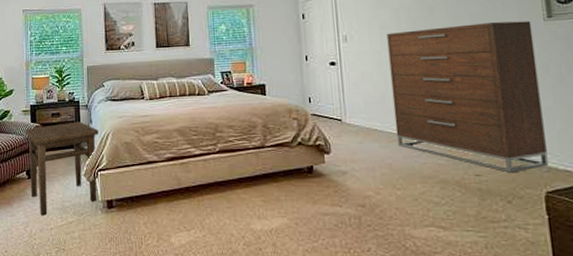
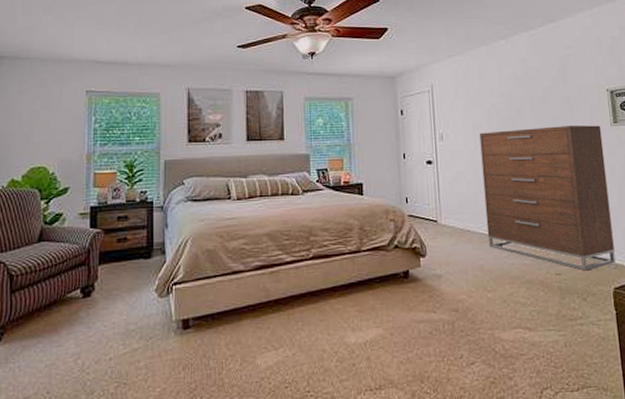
side table: present [25,121,99,216] -> none [82,226,176,343]

